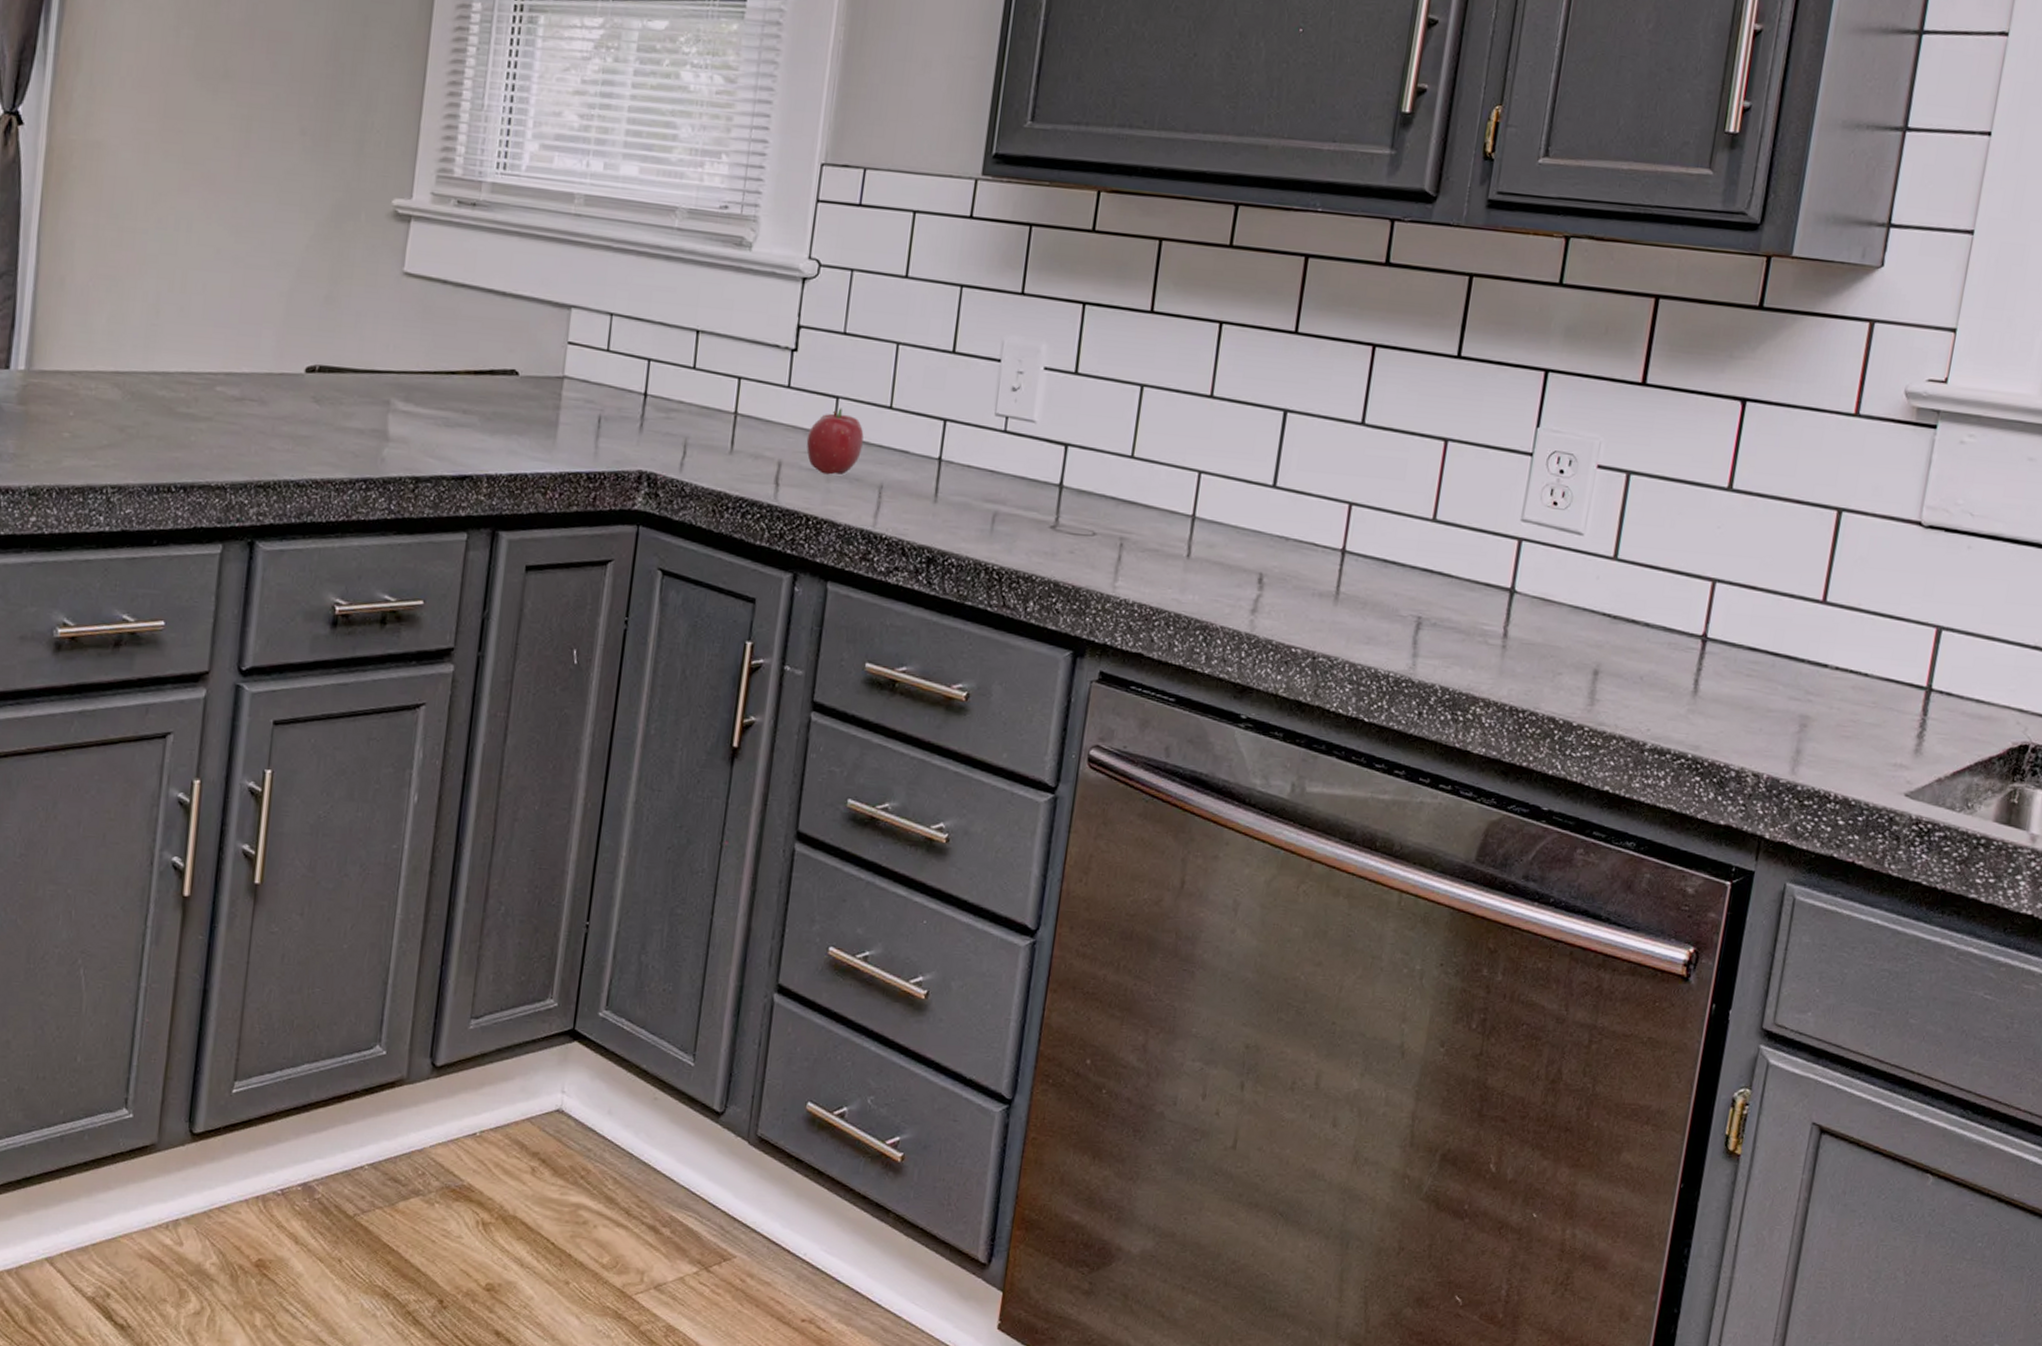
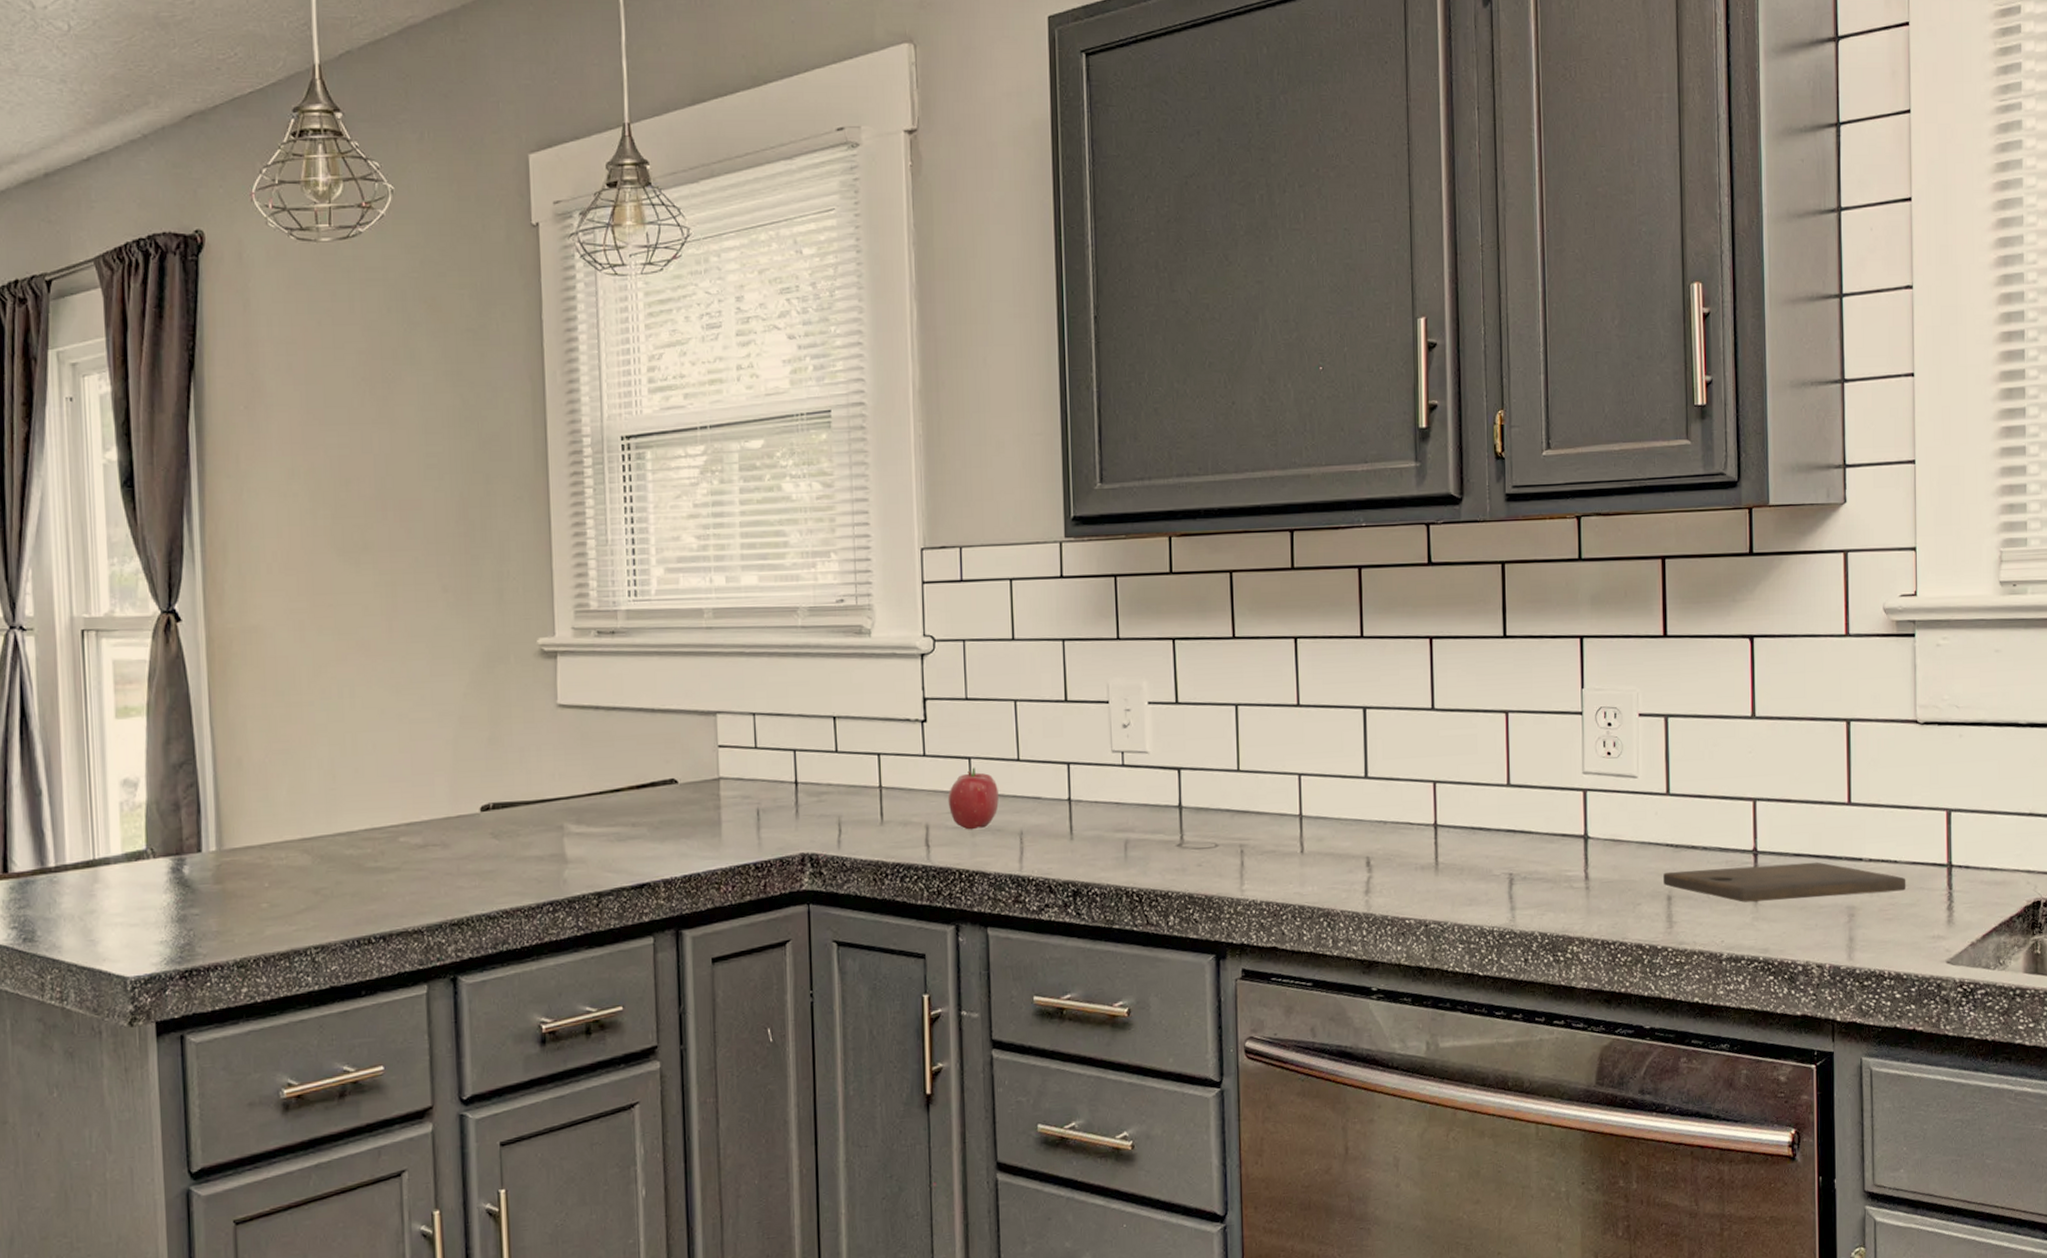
cutting board: none [1592,643,1875,708] -> present [1663,862,1906,903]

